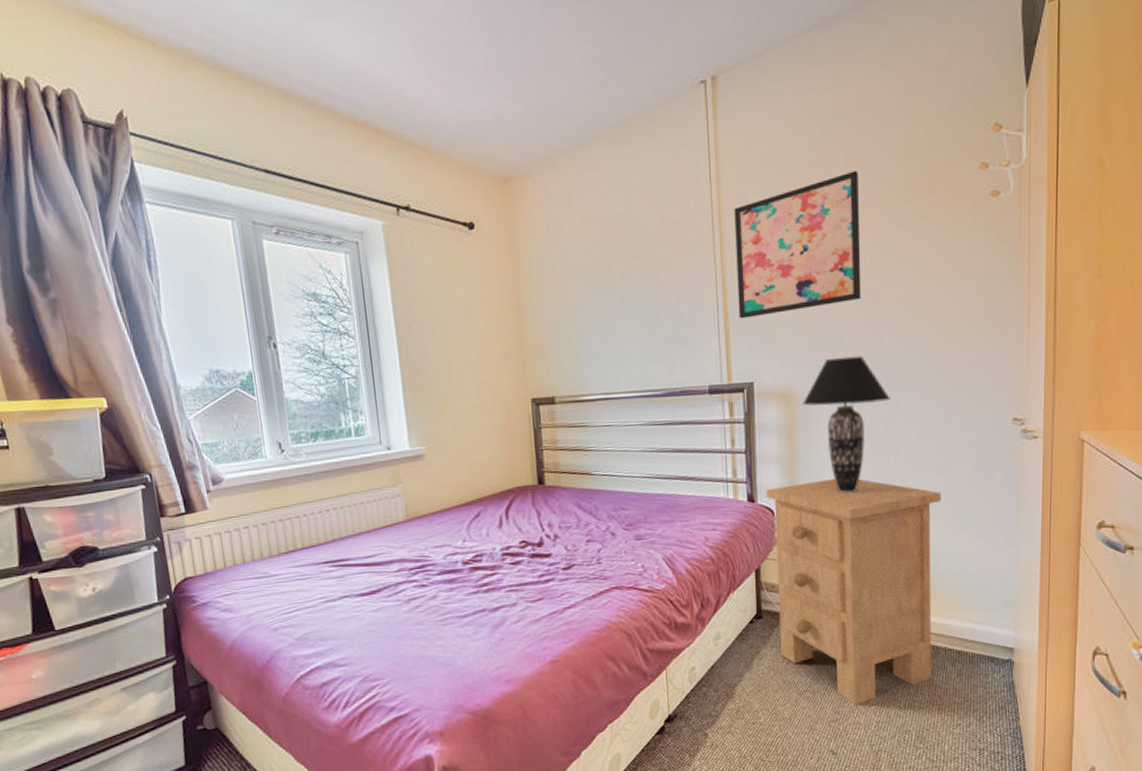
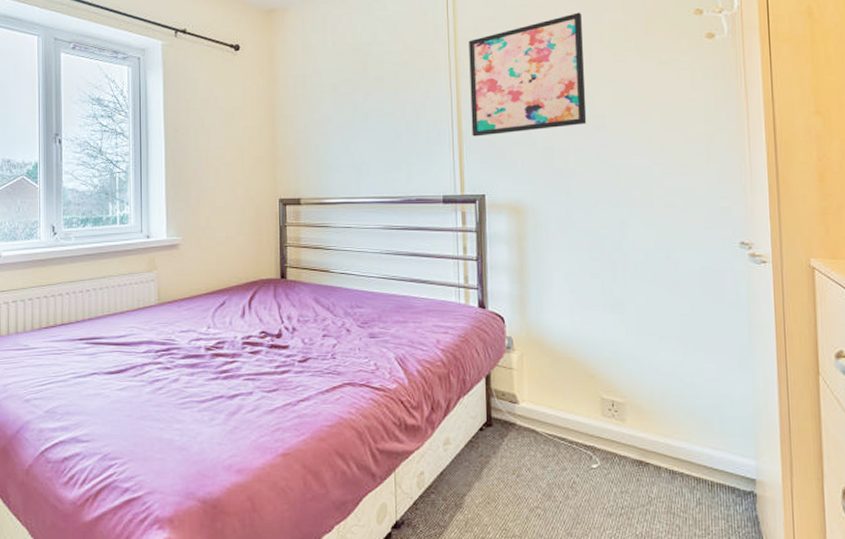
nightstand: present [765,478,942,706] -> none [496,290,672,528]
table lamp: present [802,355,891,493] -> none [532,175,618,305]

